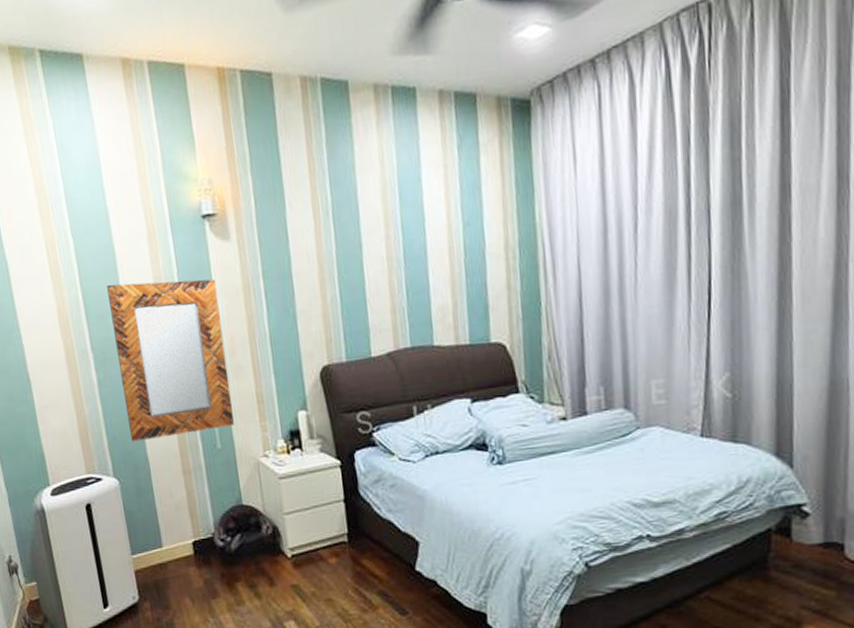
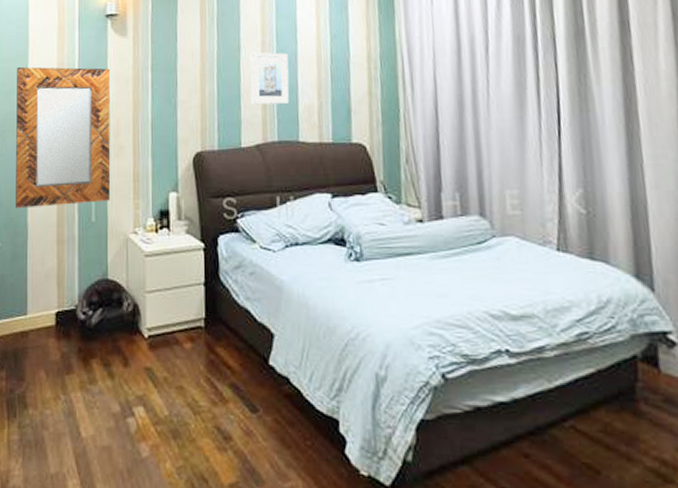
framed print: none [373,247,421,310] -> present [250,52,290,105]

